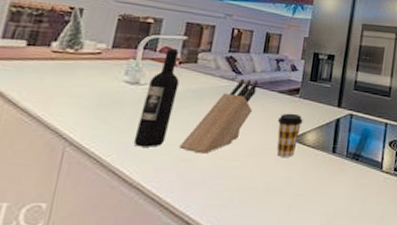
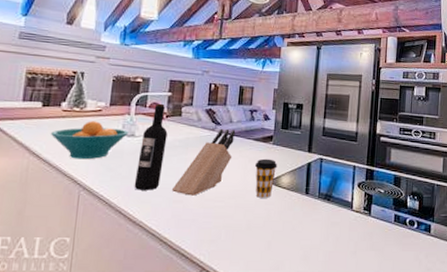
fruit bowl: none [33,64,132,110] -> present [50,121,129,160]

